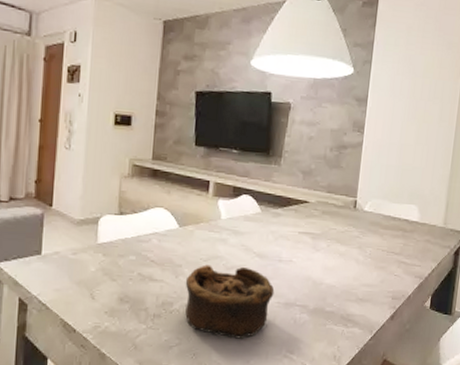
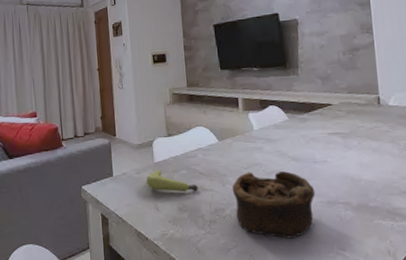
banana: none [83,252,146,281] -> present [146,170,198,192]

